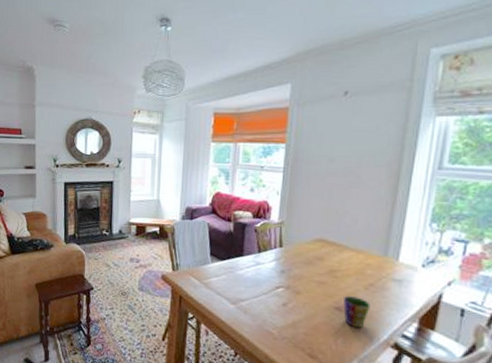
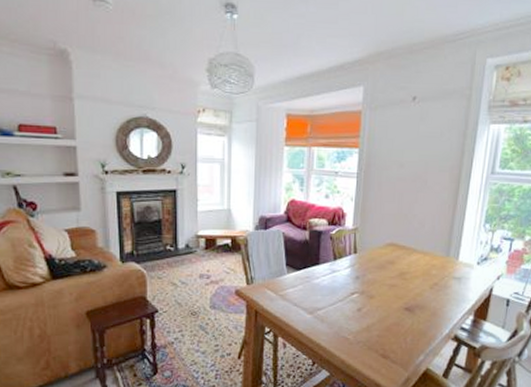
cup: present [343,296,371,329] -> none [412,296,435,326]

